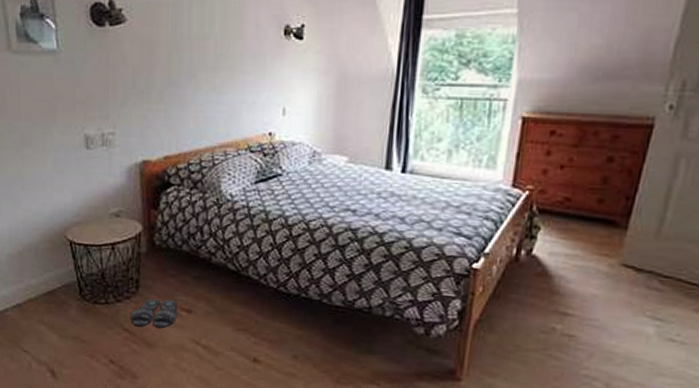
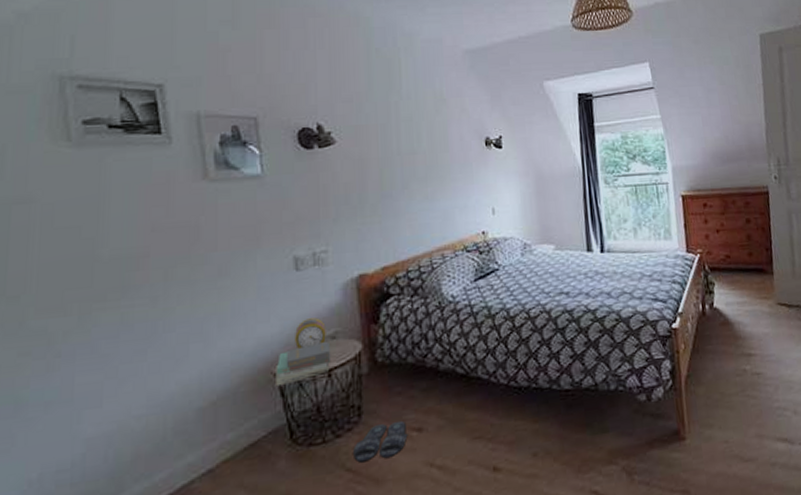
books: none [69,217,115,250] -> present [276,340,331,387]
alarm clock: none [85,195,111,221] -> present [295,318,326,349]

